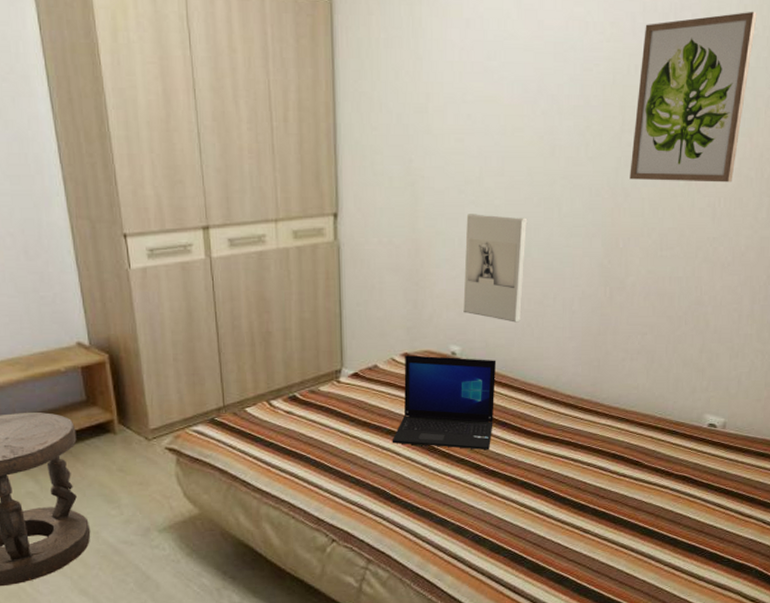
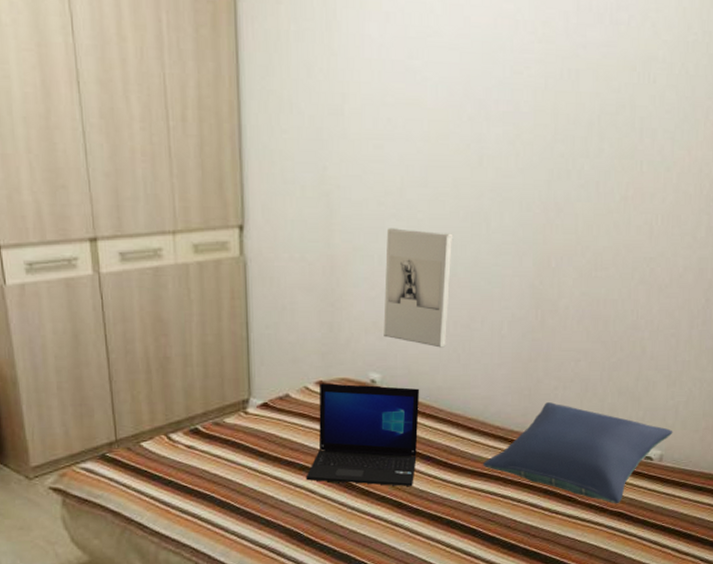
pillow: none [555,373,736,469] -> present [483,402,673,504]
wall art: present [630,11,757,183] -> none [562,14,696,199]

